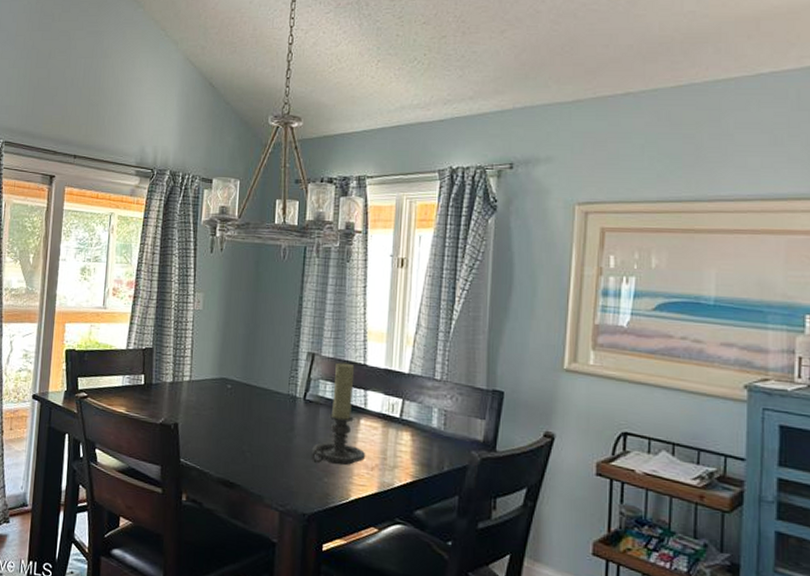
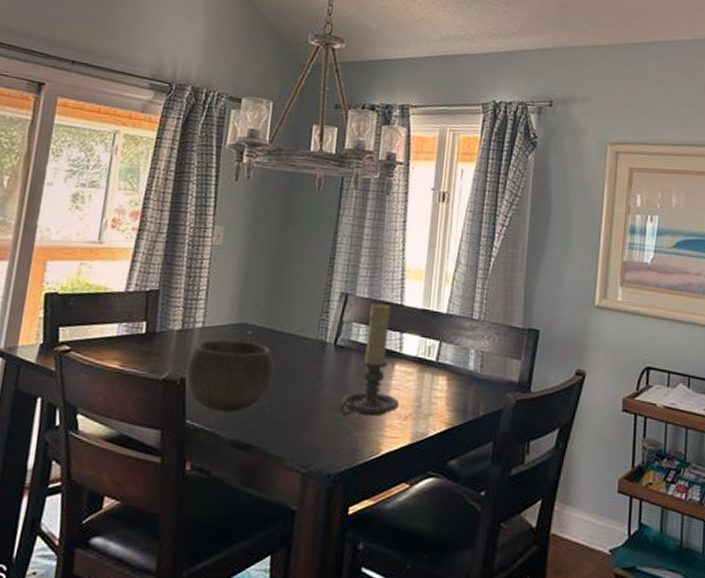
bowl: none [178,391,252,455] -> present [186,339,275,413]

